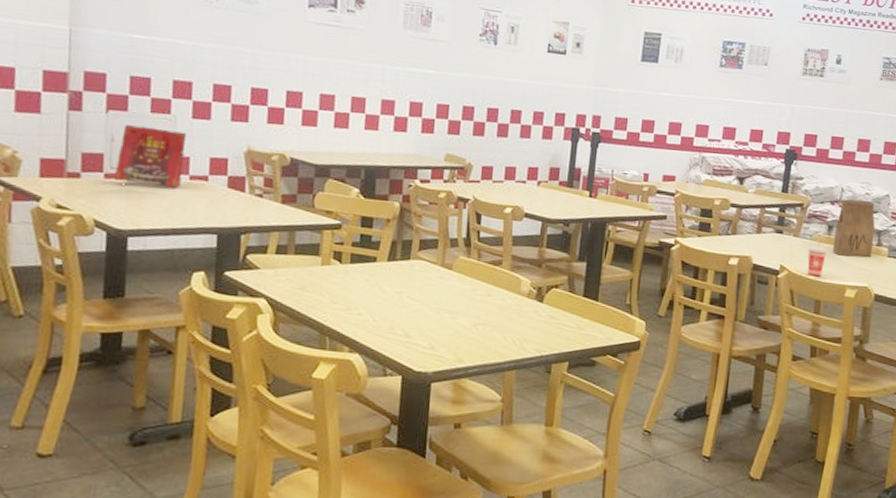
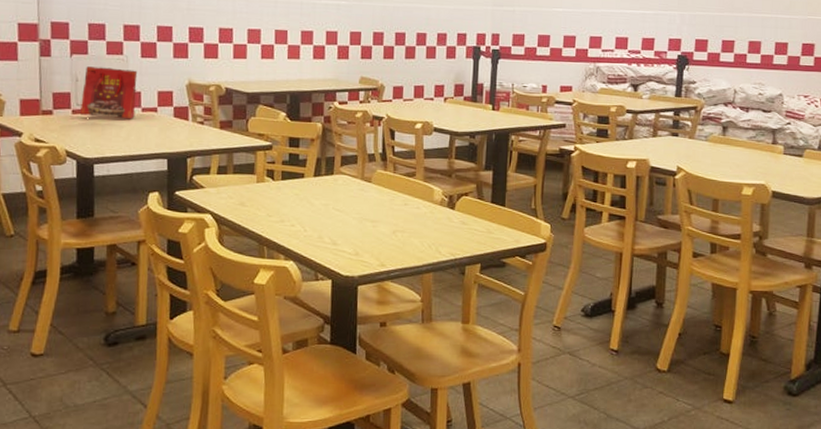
beverage cup: present [807,232,827,277] -> none [702,134,723,176]
paper bag: present [832,199,875,258] -> none [728,100,769,156]

